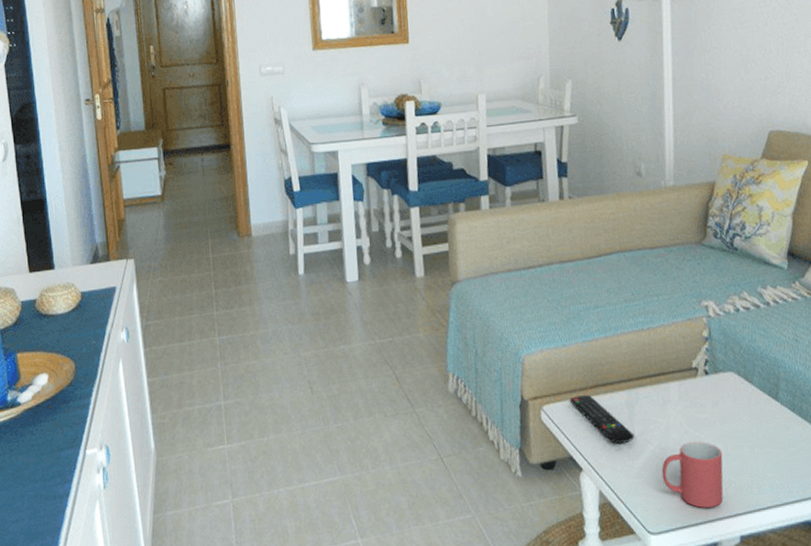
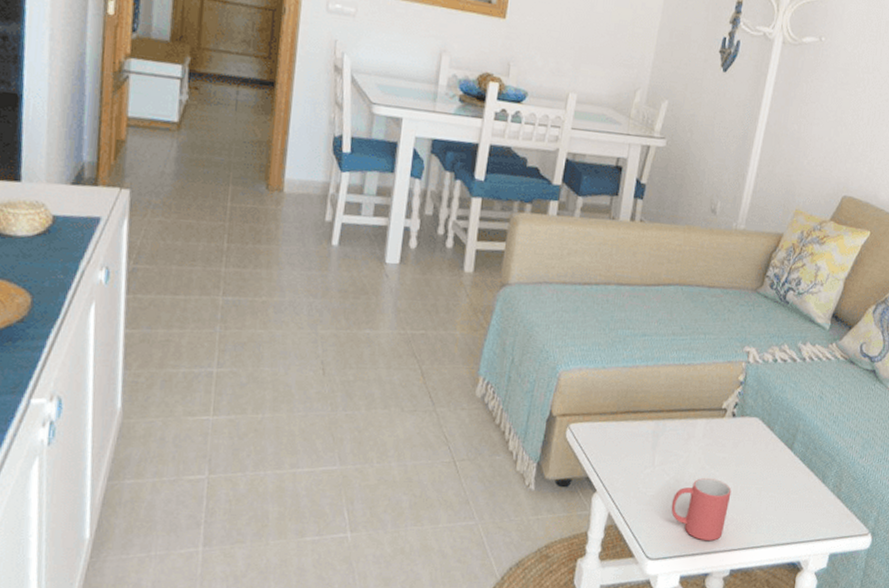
remote control: present [569,395,635,443] -> none [597,419,654,471]

